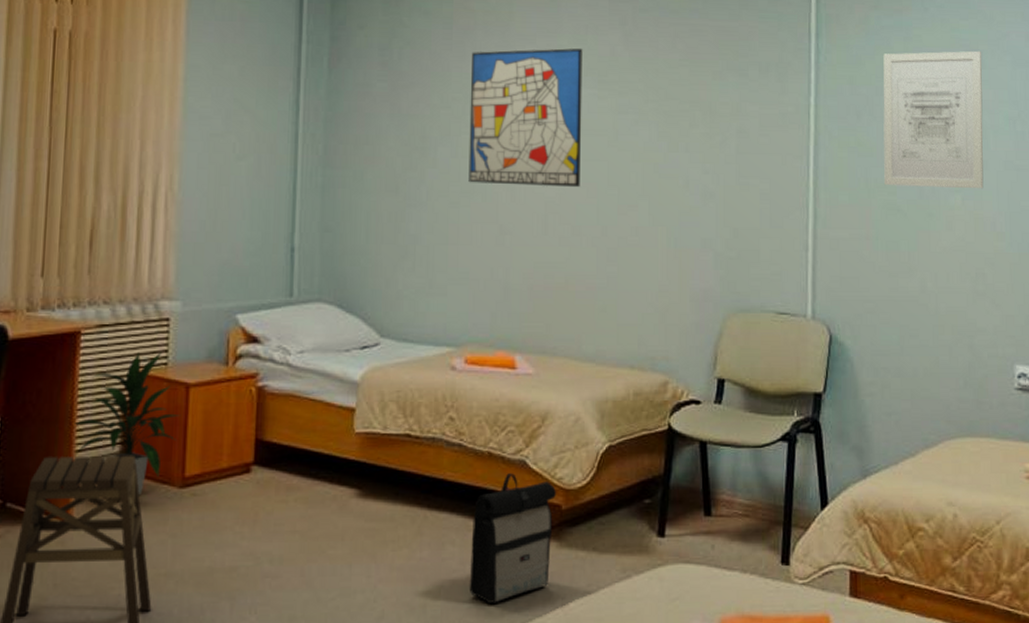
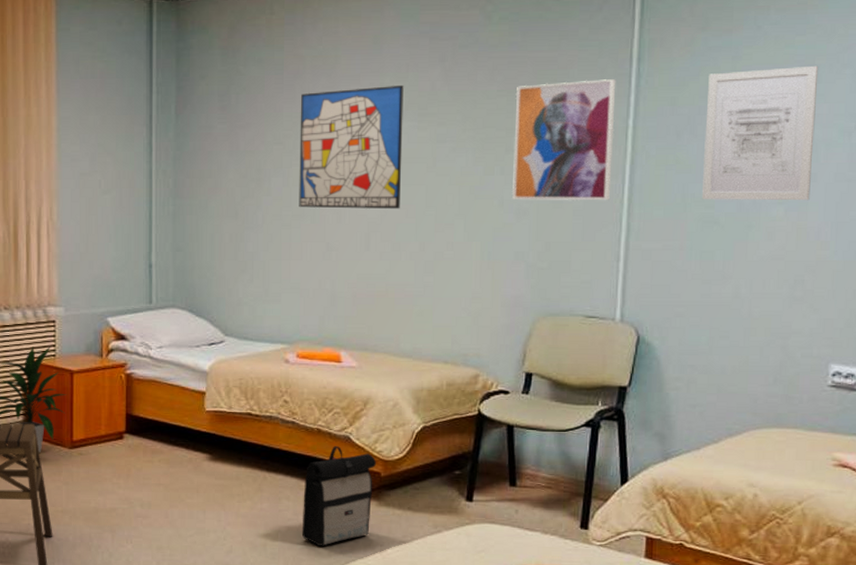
wall art: none [697,53,797,184] -> present [511,79,616,201]

